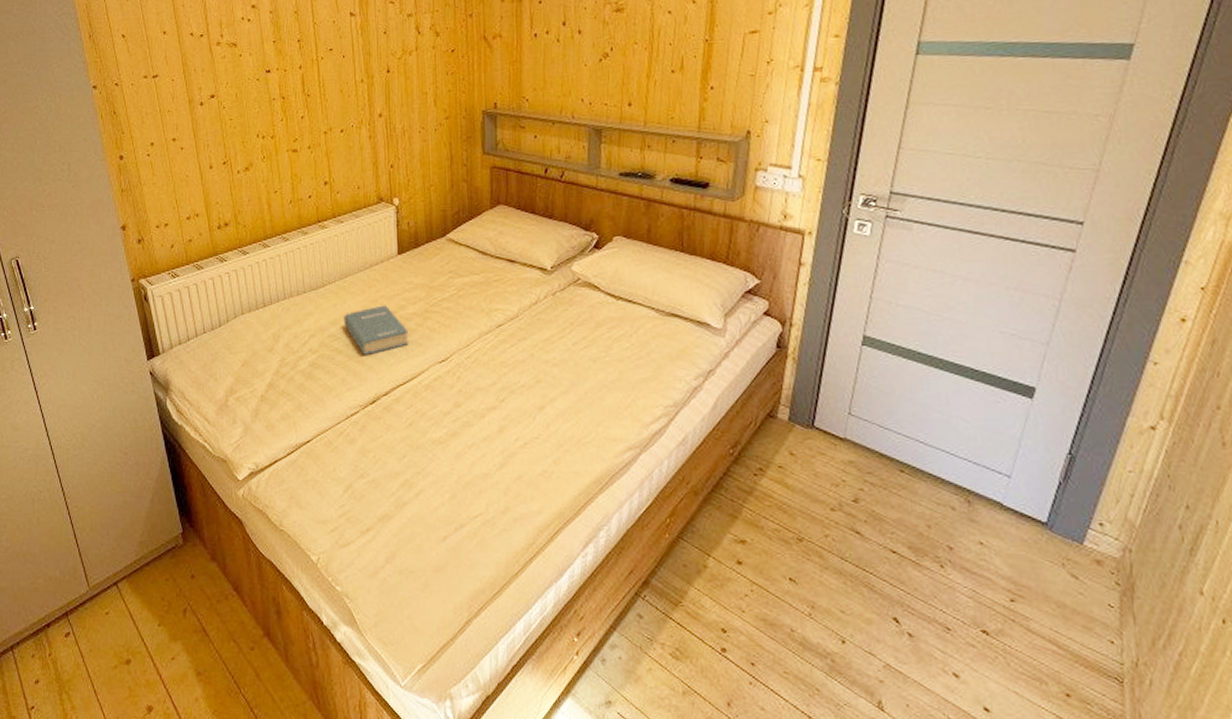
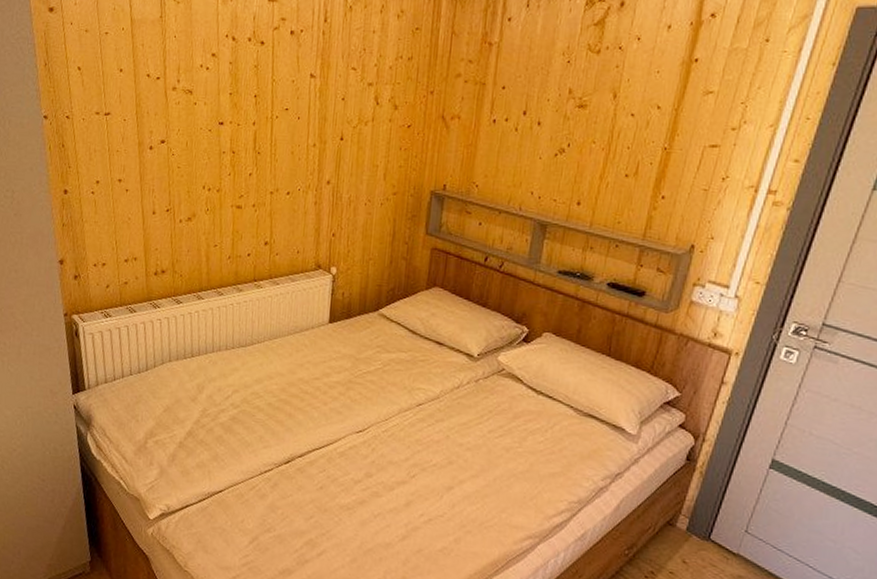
hardback book: present [343,305,409,356] -> none [268,370,331,418]

